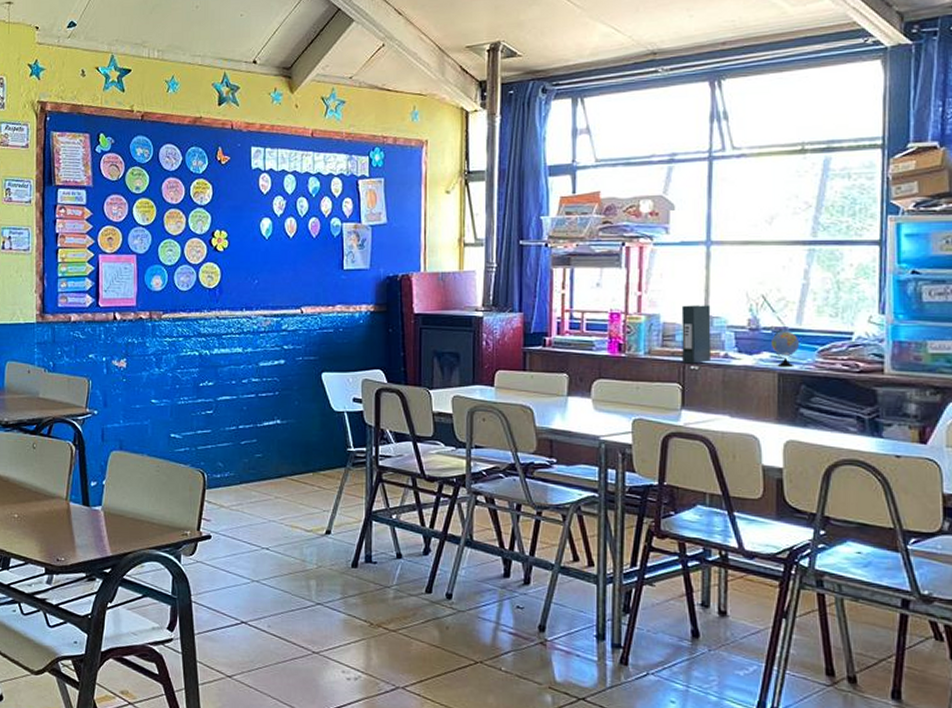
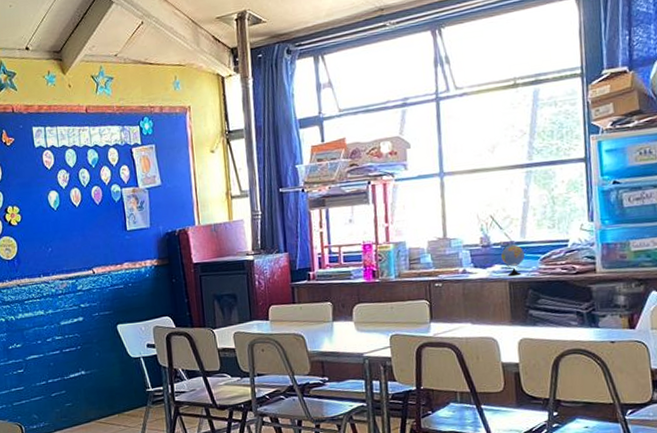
binder: present [681,305,712,364] -> none [423,229,451,283]

